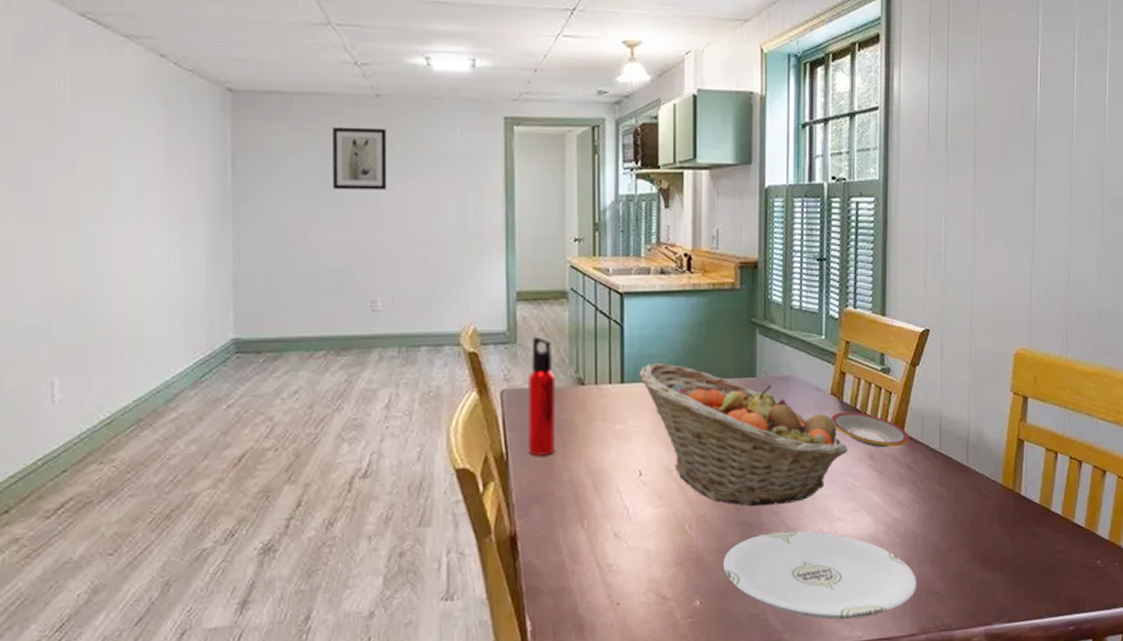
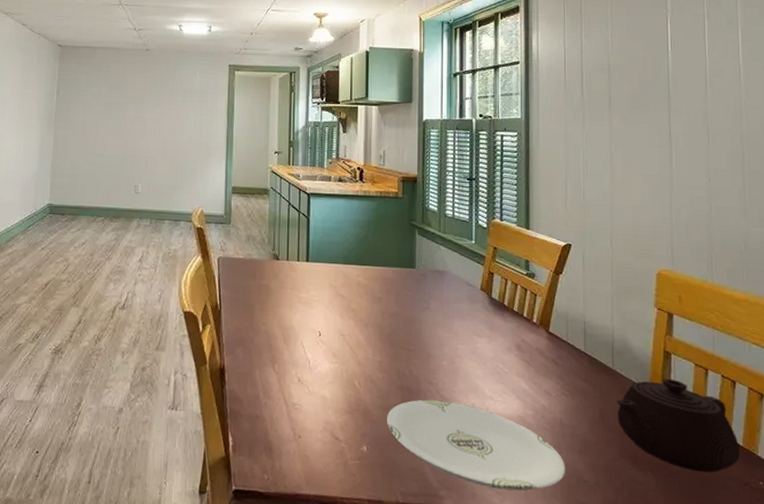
wall art: present [332,126,387,190] -> none [115,69,151,112]
water bottle: present [528,336,556,456] -> none [236,220,258,310]
fruit basket: present [637,362,848,507] -> none [319,248,497,377]
plate: present [832,411,910,447] -> none [482,305,555,342]
teapot: none [970,468,1082,562] -> present [617,378,740,473]

